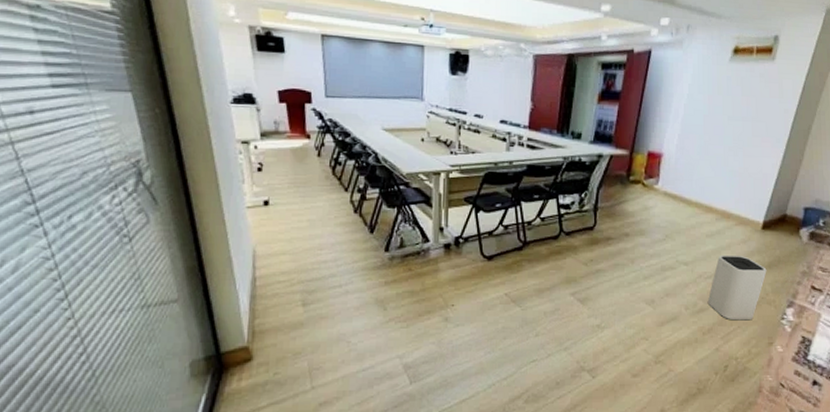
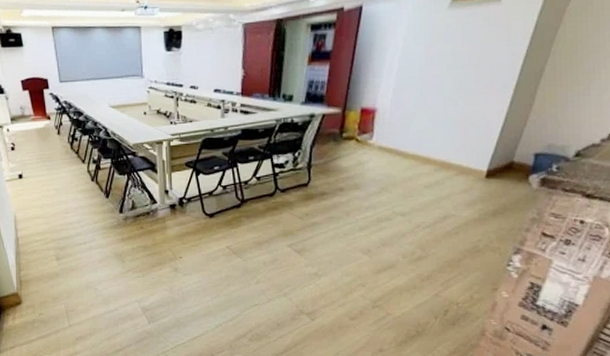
trash can: present [707,254,767,321] -> none [426,204,491,268]

